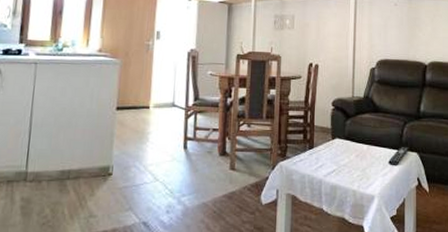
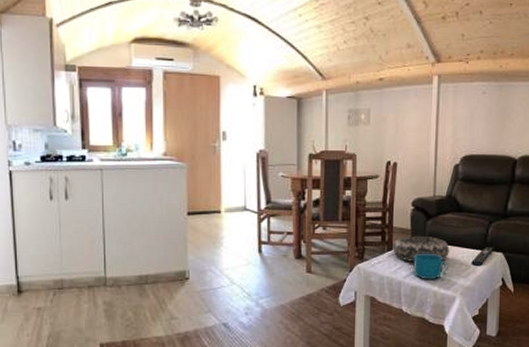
decorative bowl: none [314,134,368,160] -> present [393,235,450,262]
cup: none [333,152,366,178] -> present [413,253,448,279]

